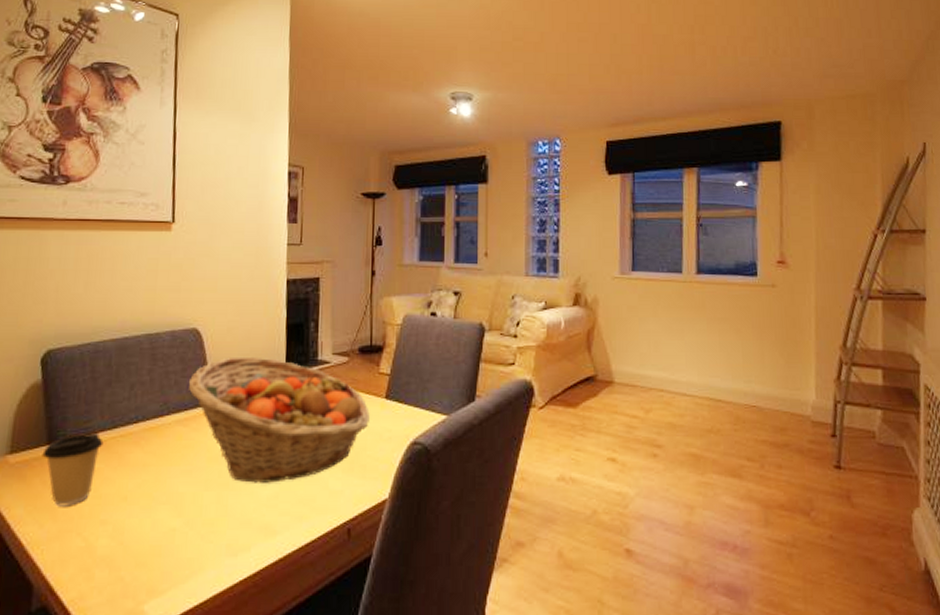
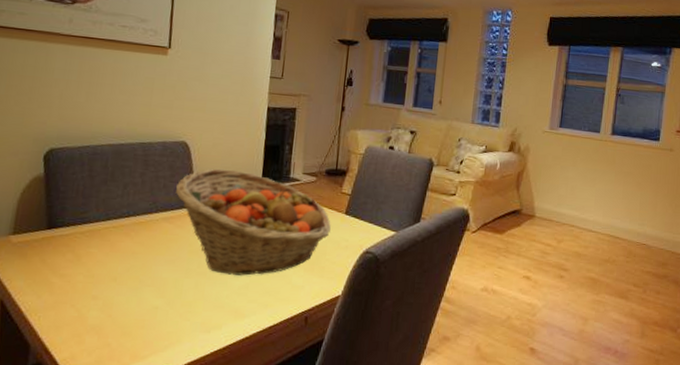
coffee cup: present [42,432,104,507] -> none [42,222,98,282]

